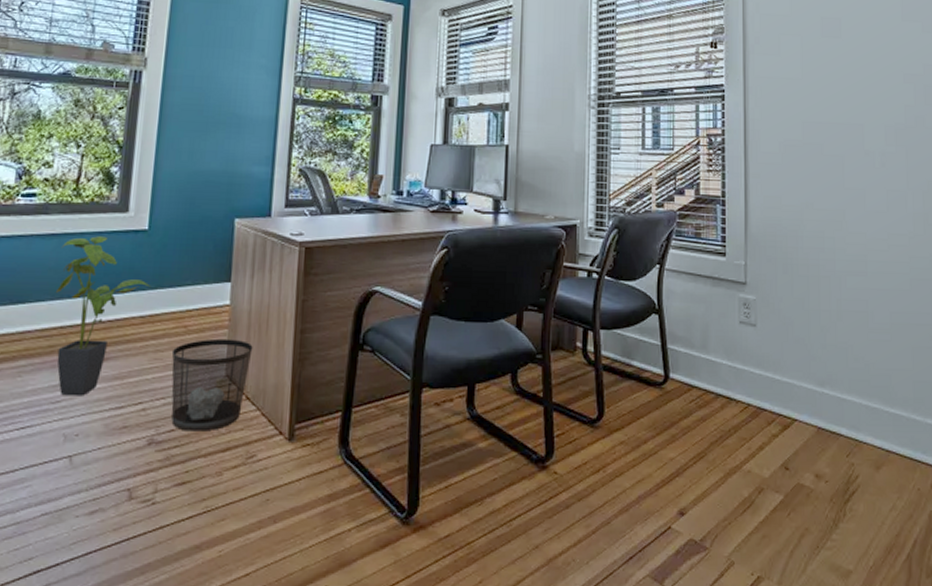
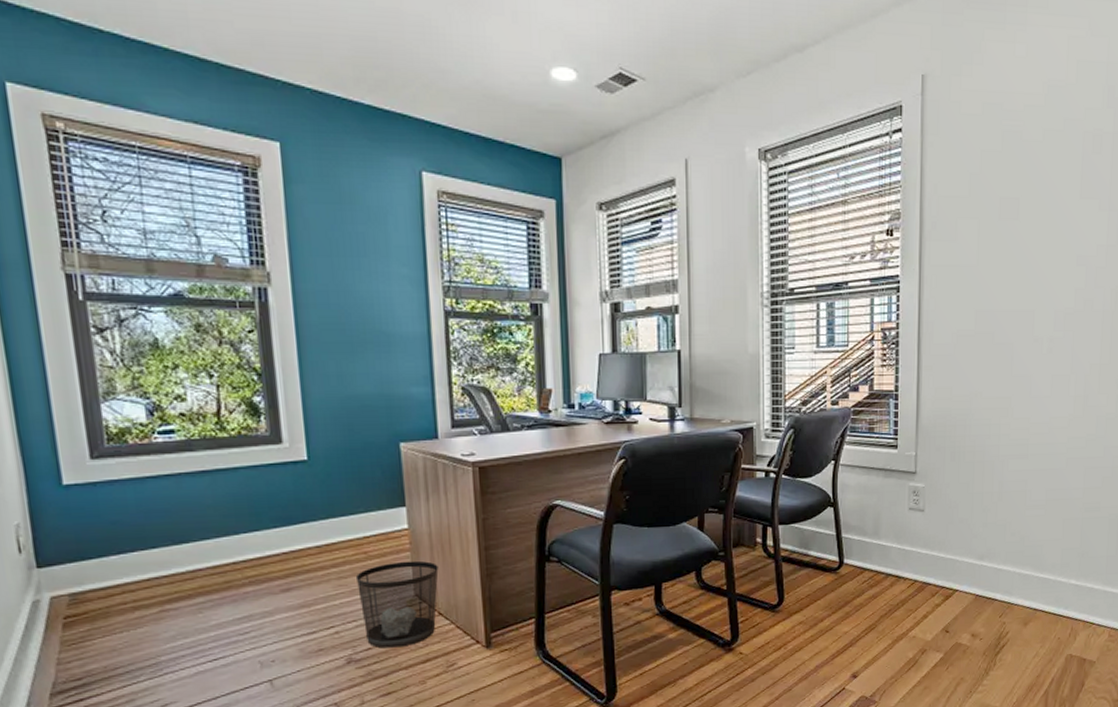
house plant: present [55,236,151,395] -> none [215,470,322,626]

